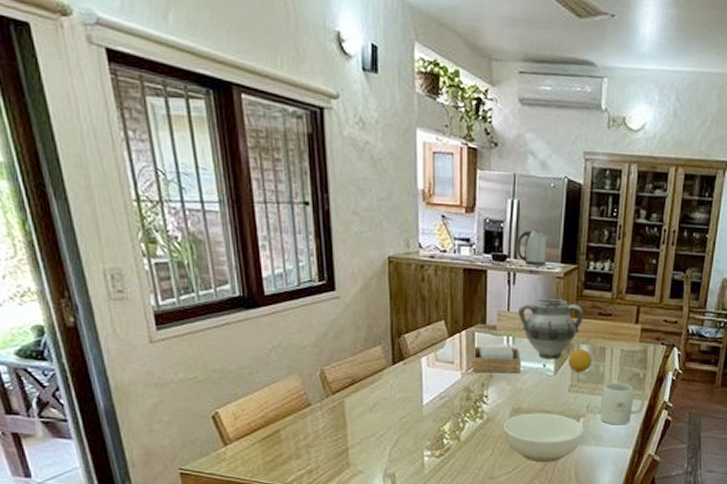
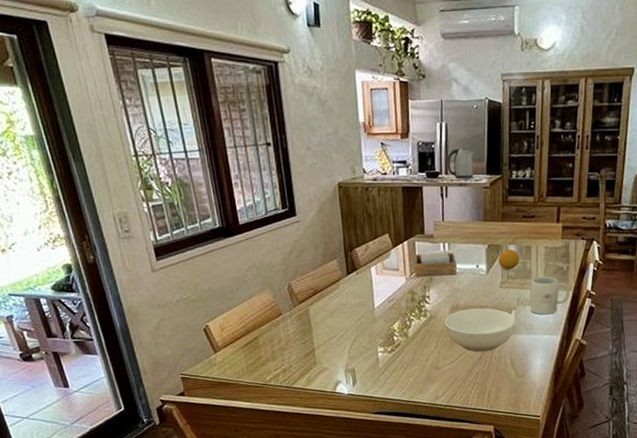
ceramic pot: present [518,299,584,360] -> none [452,207,510,261]

